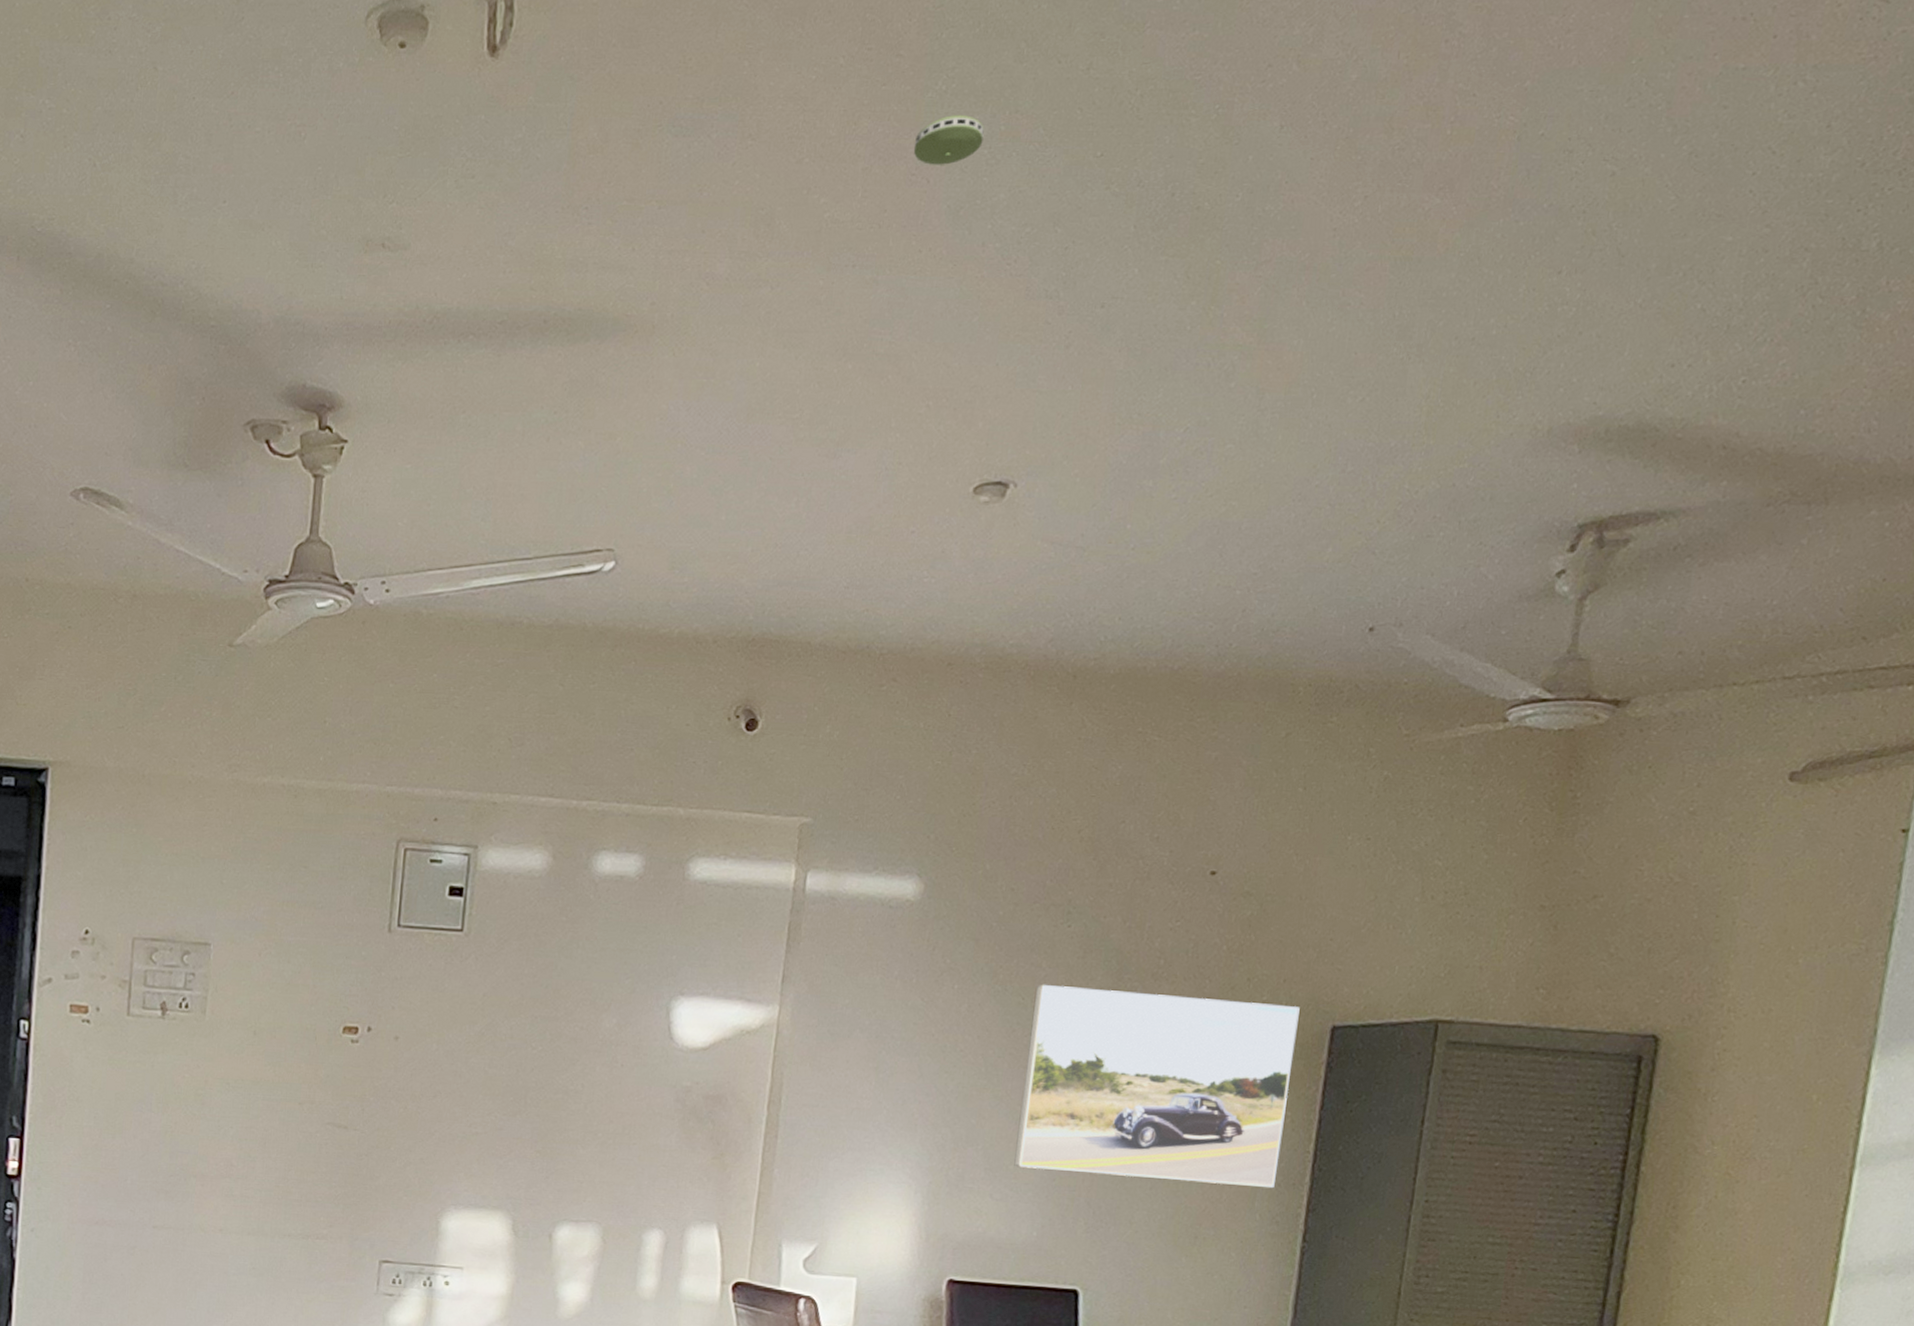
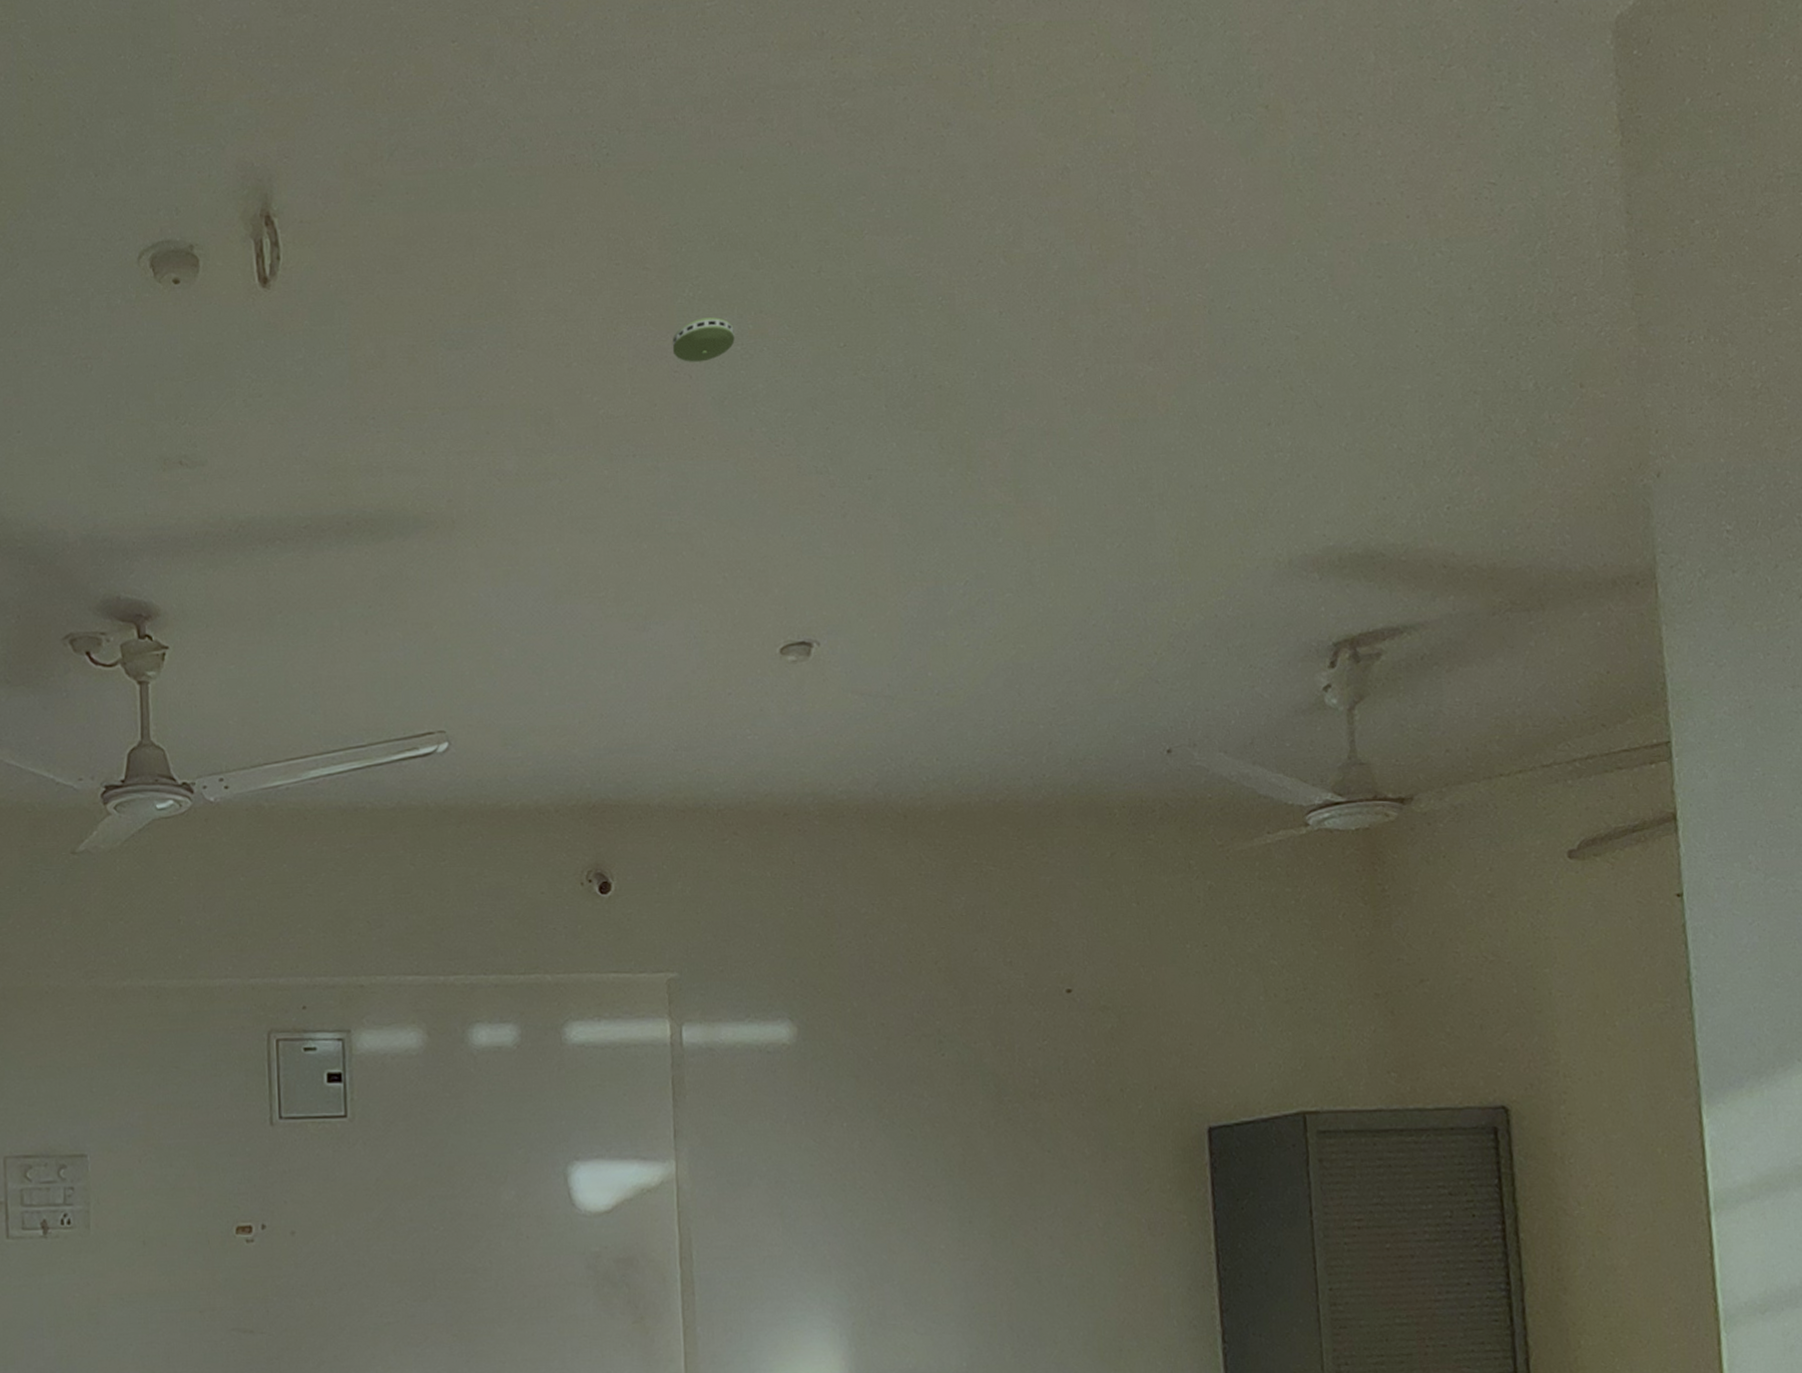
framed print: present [1014,985,1300,1188] -> none [922,1111,1185,1299]

